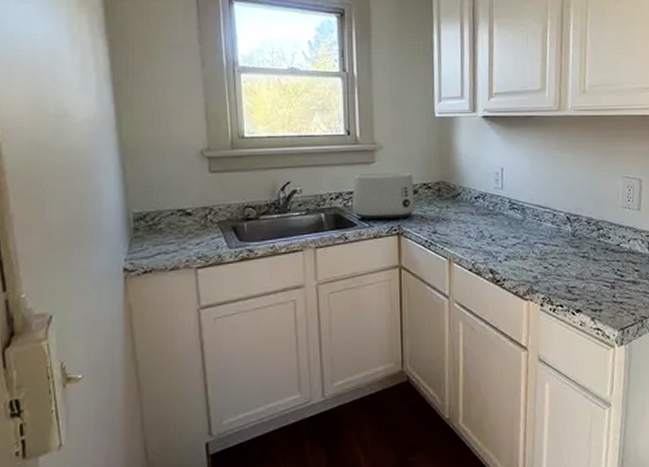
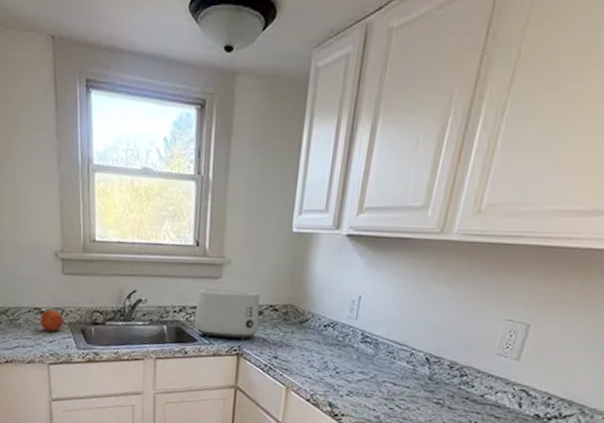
fruit: none [186,210,212,233] -> present [41,310,63,331]

